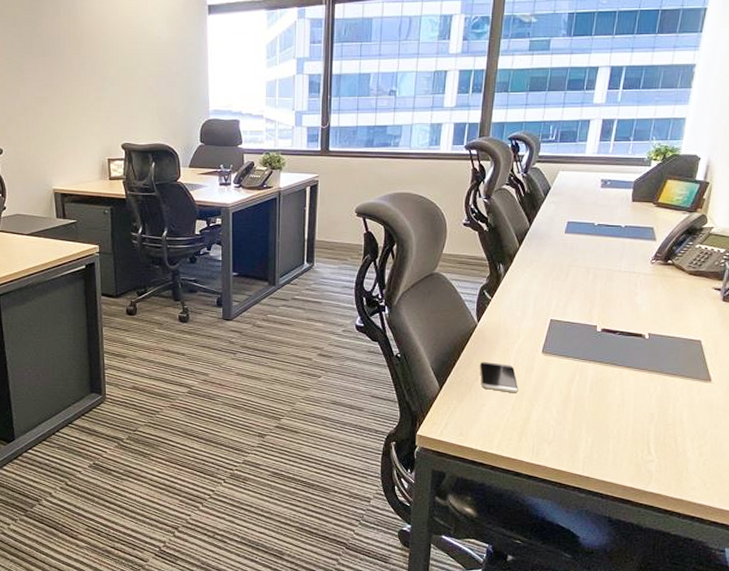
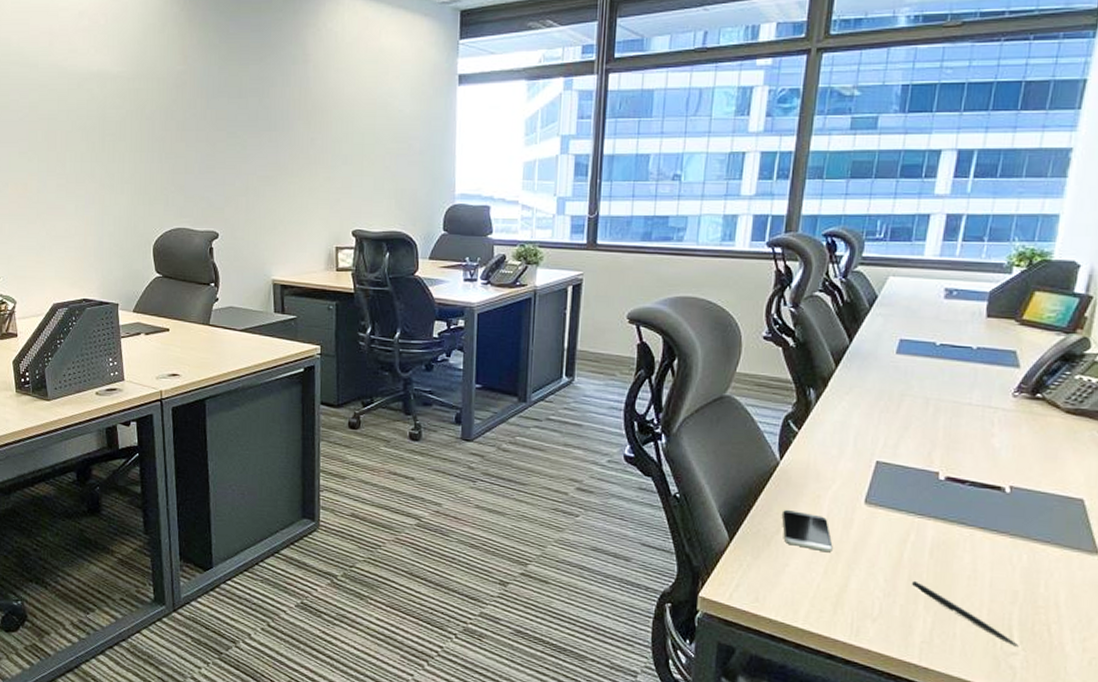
pen: none [576,410,654,456] -> present [911,580,1019,647]

